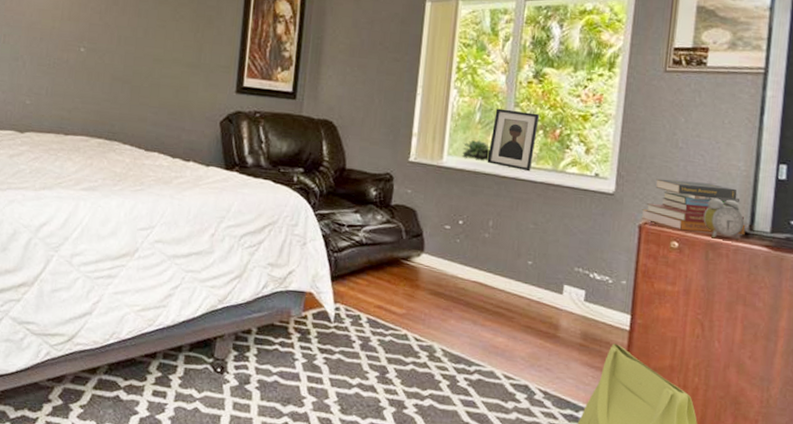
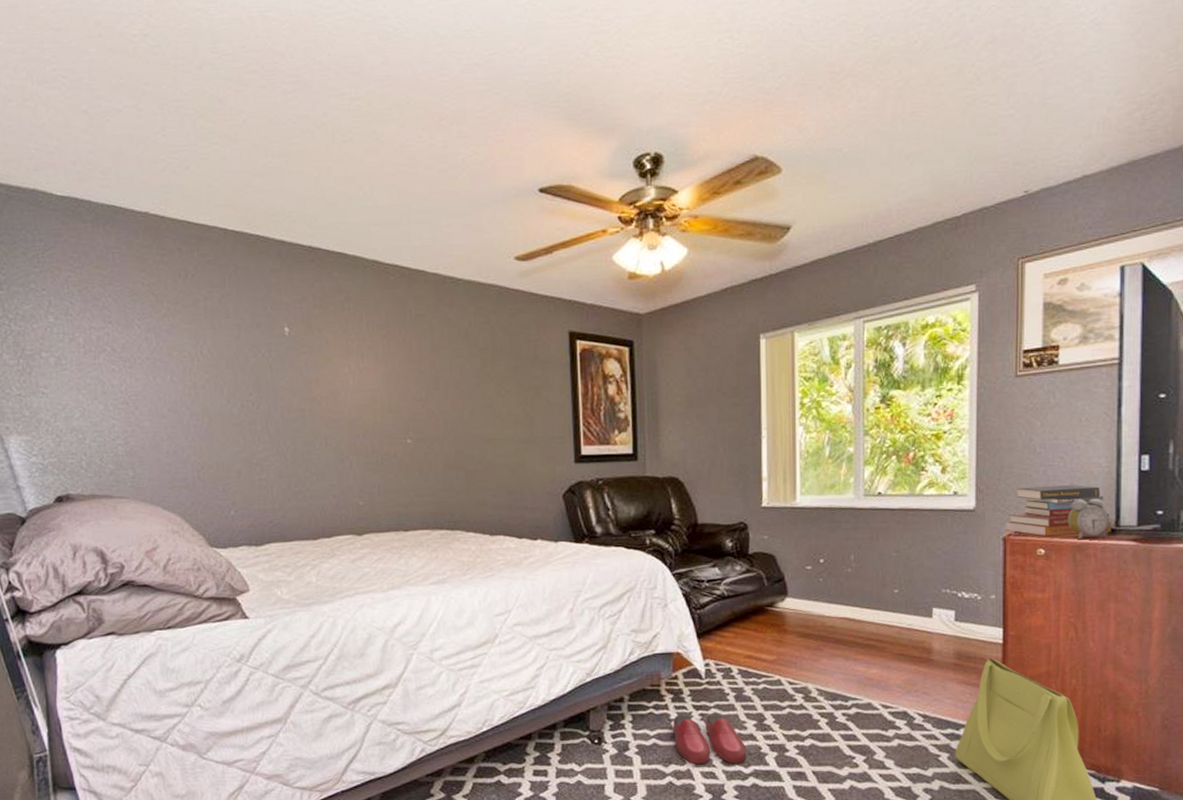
slippers: none [296,355,365,414] -> present [673,714,746,765]
succulent plant: present [461,140,490,161] -> none [814,475,844,497]
picture frame: present [487,108,540,172] -> none [841,439,891,500]

